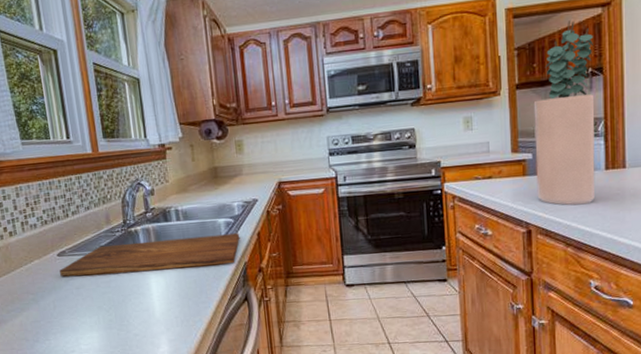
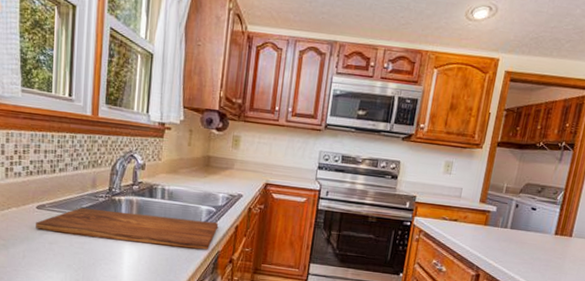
vase: present [533,20,596,205] -> none [492,95,574,262]

